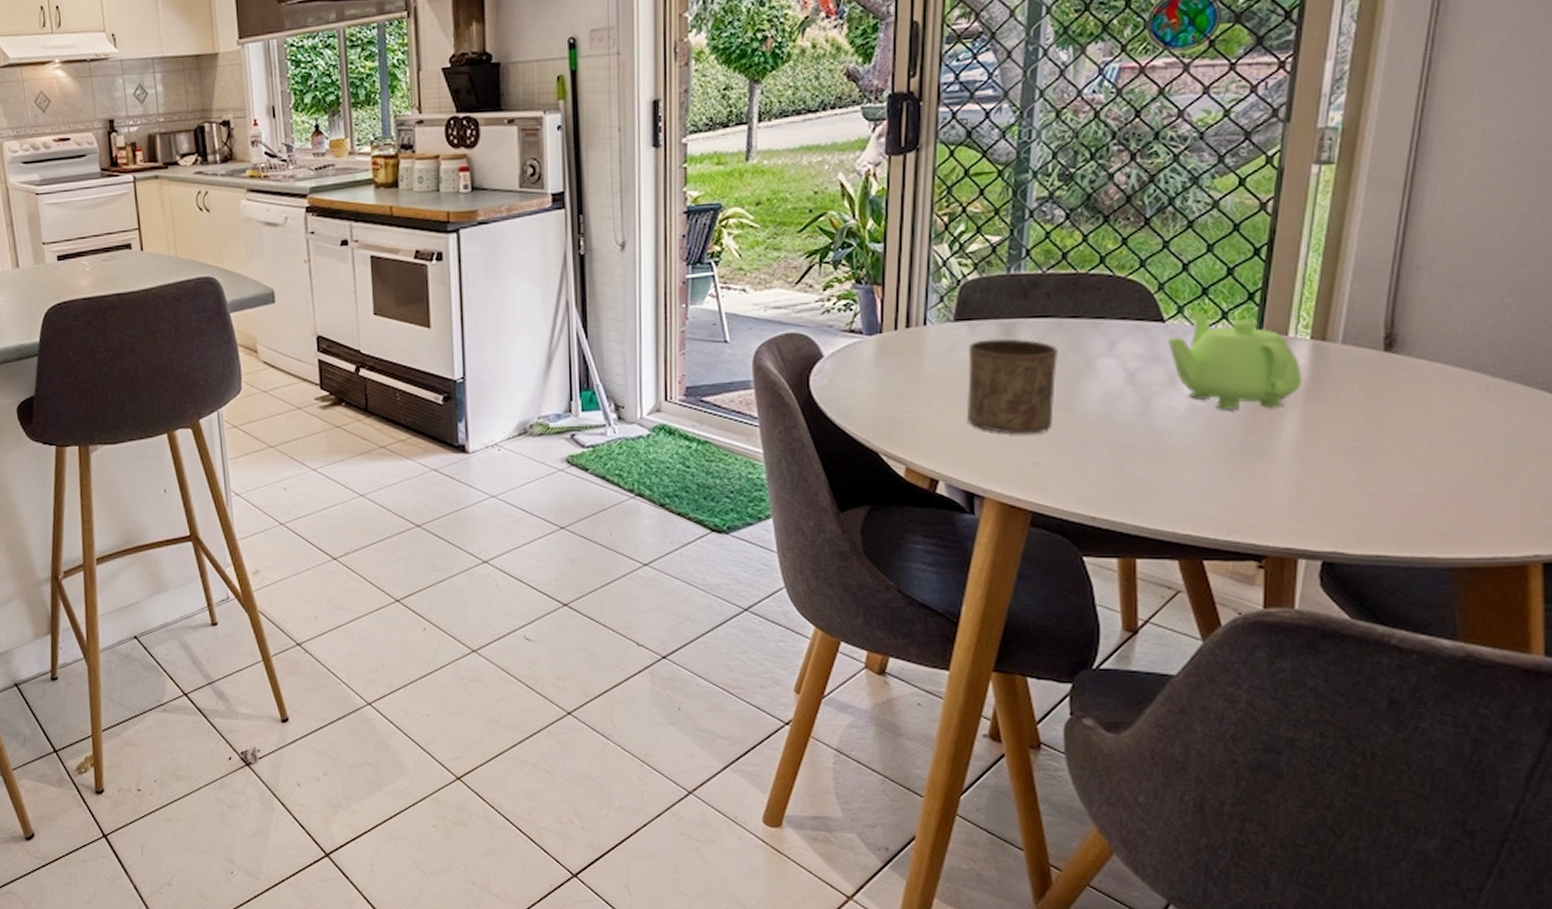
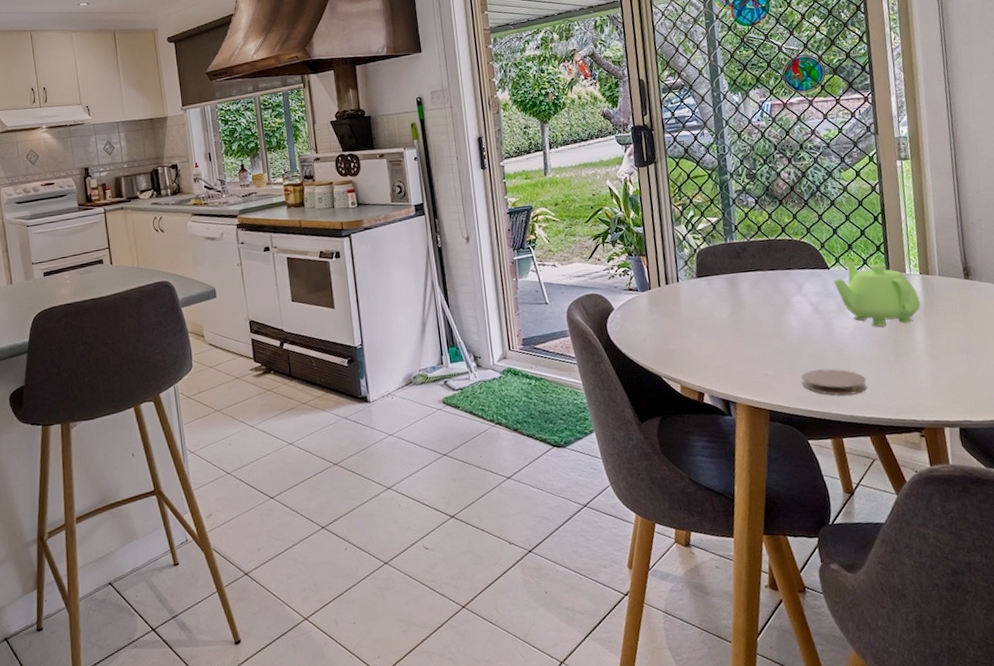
cup: present [968,338,1058,435] -> none [709,287,772,355]
coaster: none [1089,463,1190,501] -> present [802,368,868,396]

